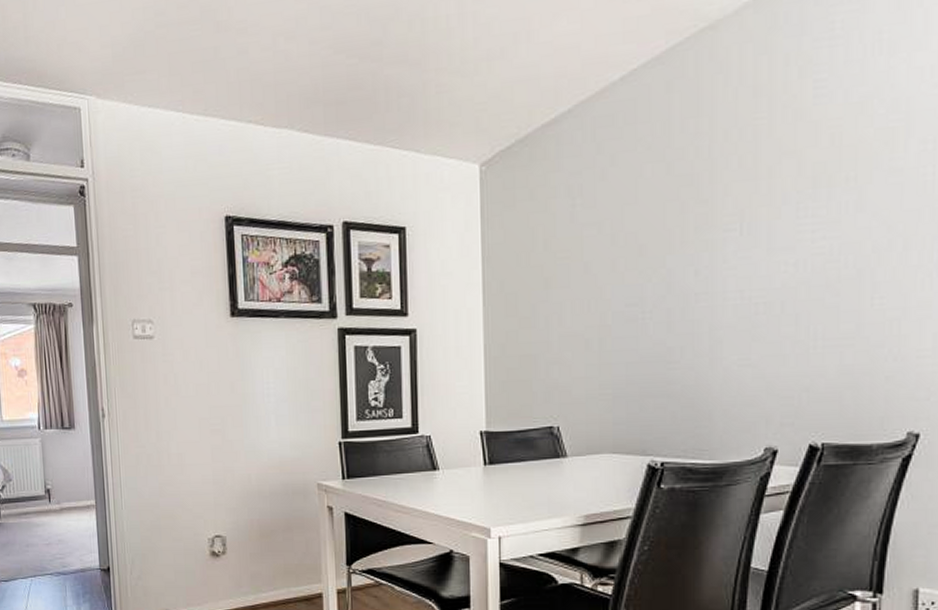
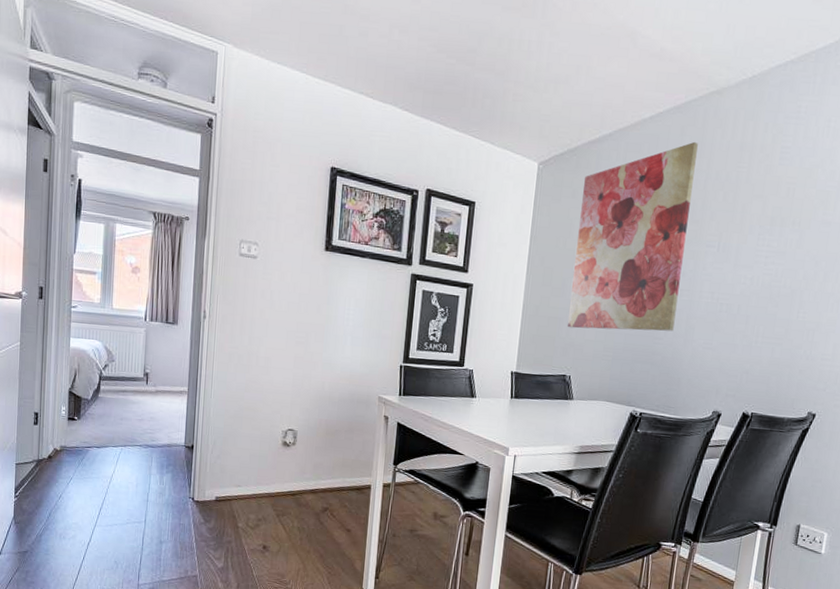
wall art: none [543,97,693,366] -> present [567,141,698,332]

